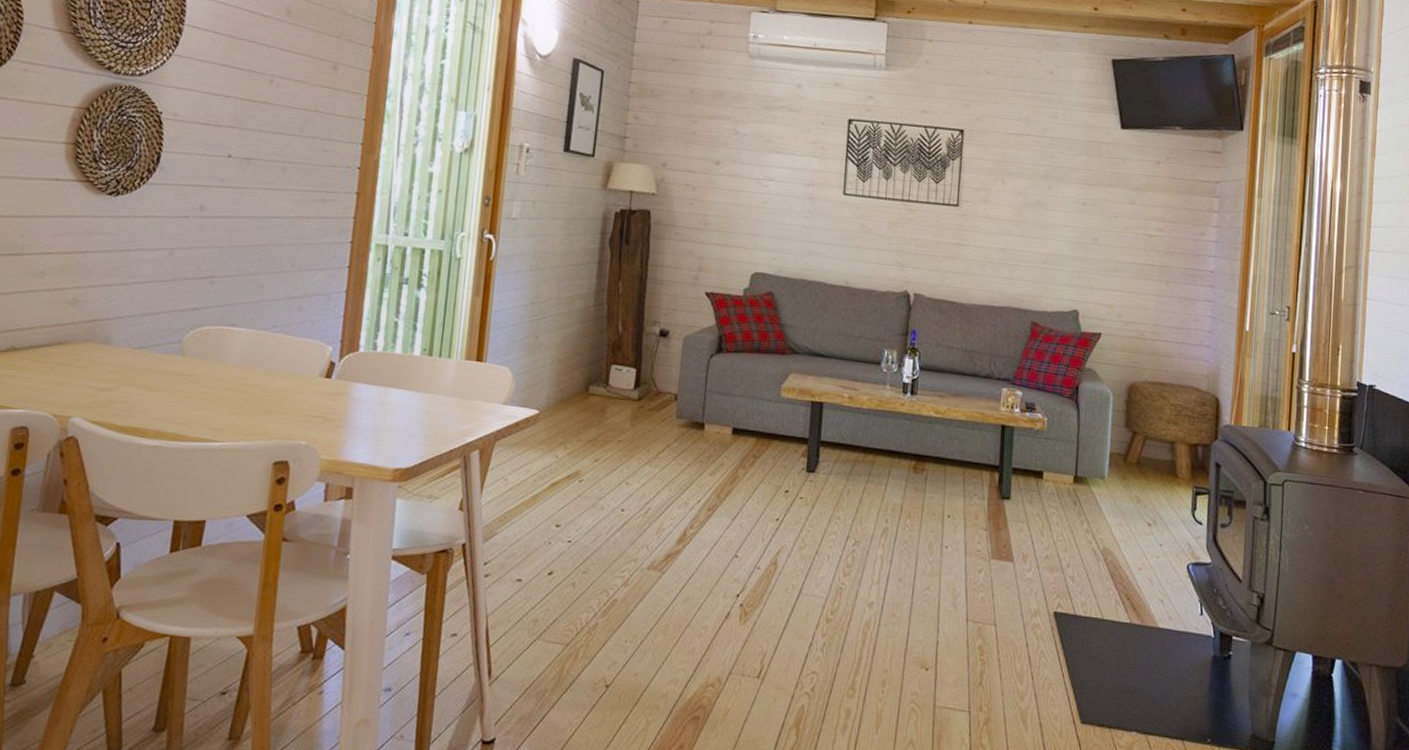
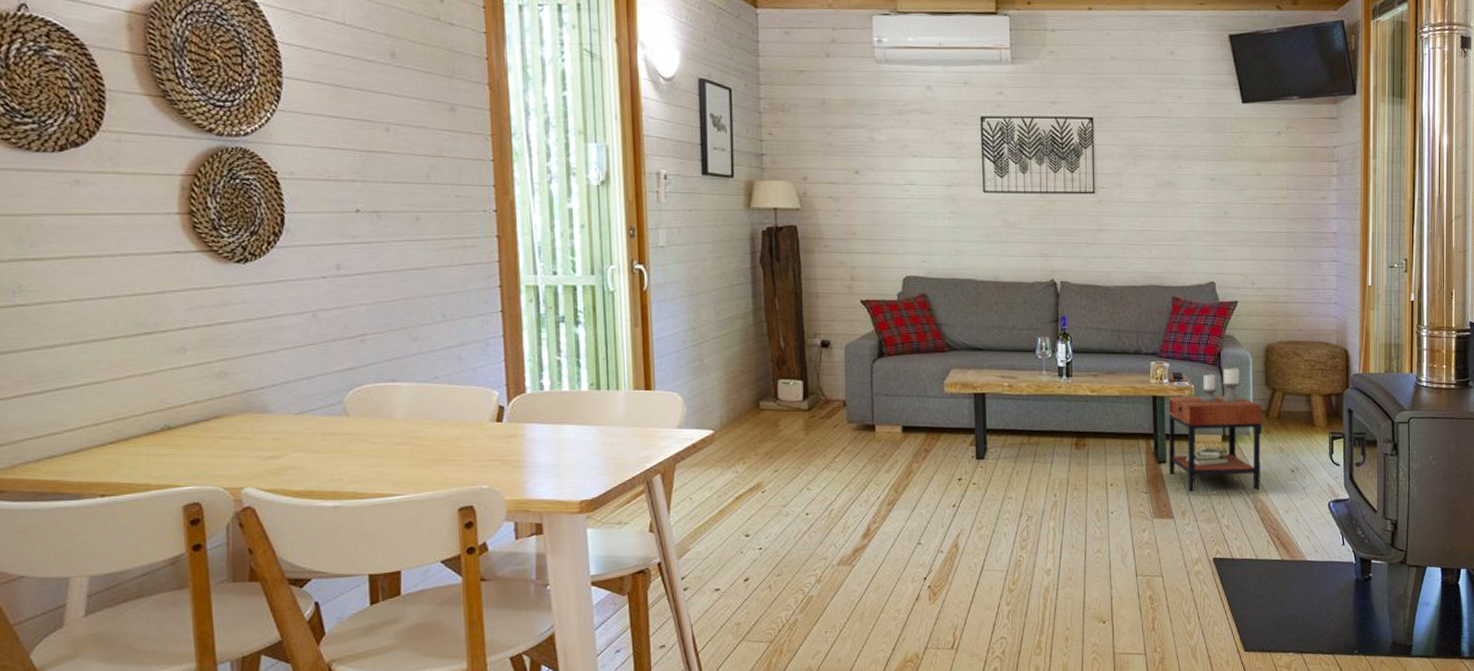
side table: none [1012,403,1120,542] -> present [1168,368,1262,493]

